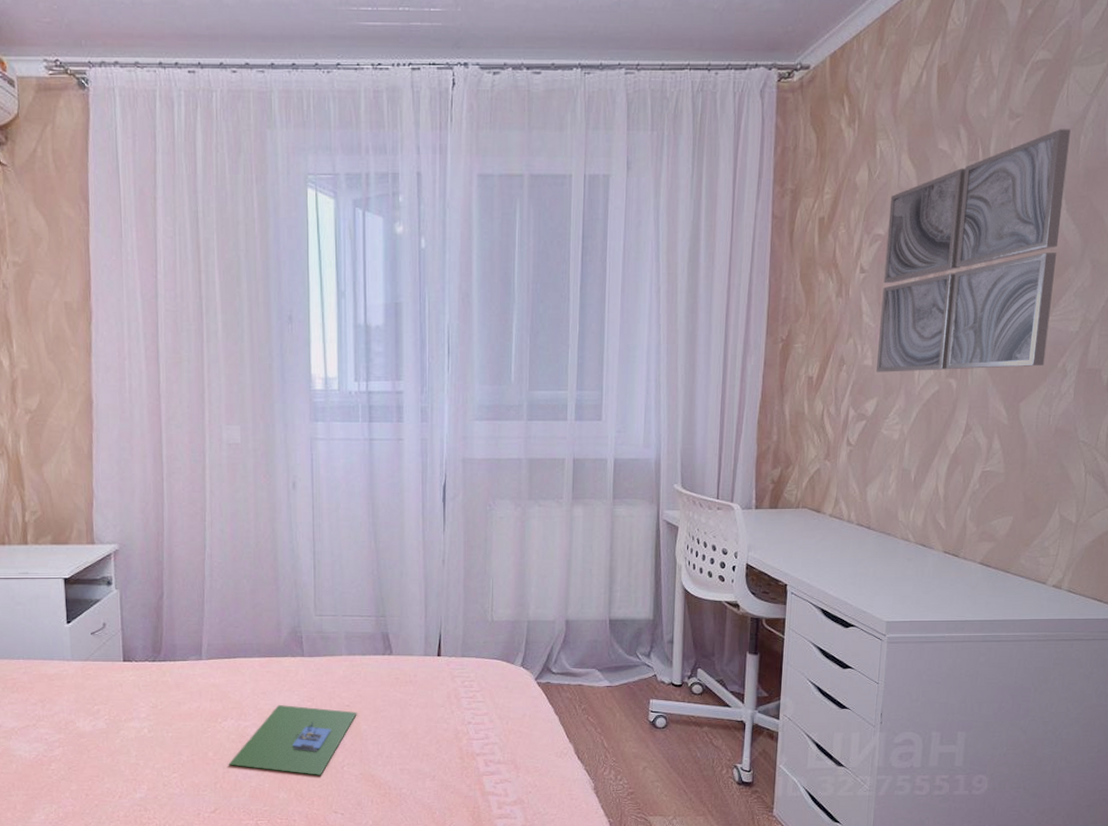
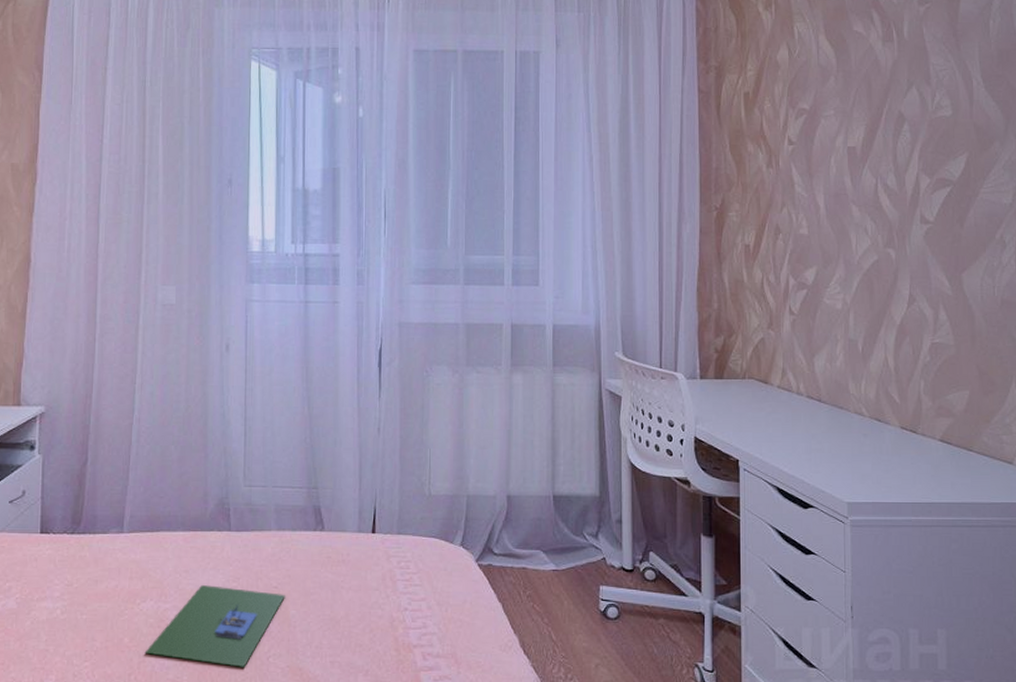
wall art: present [876,129,1071,372] -> none [811,14,982,242]

